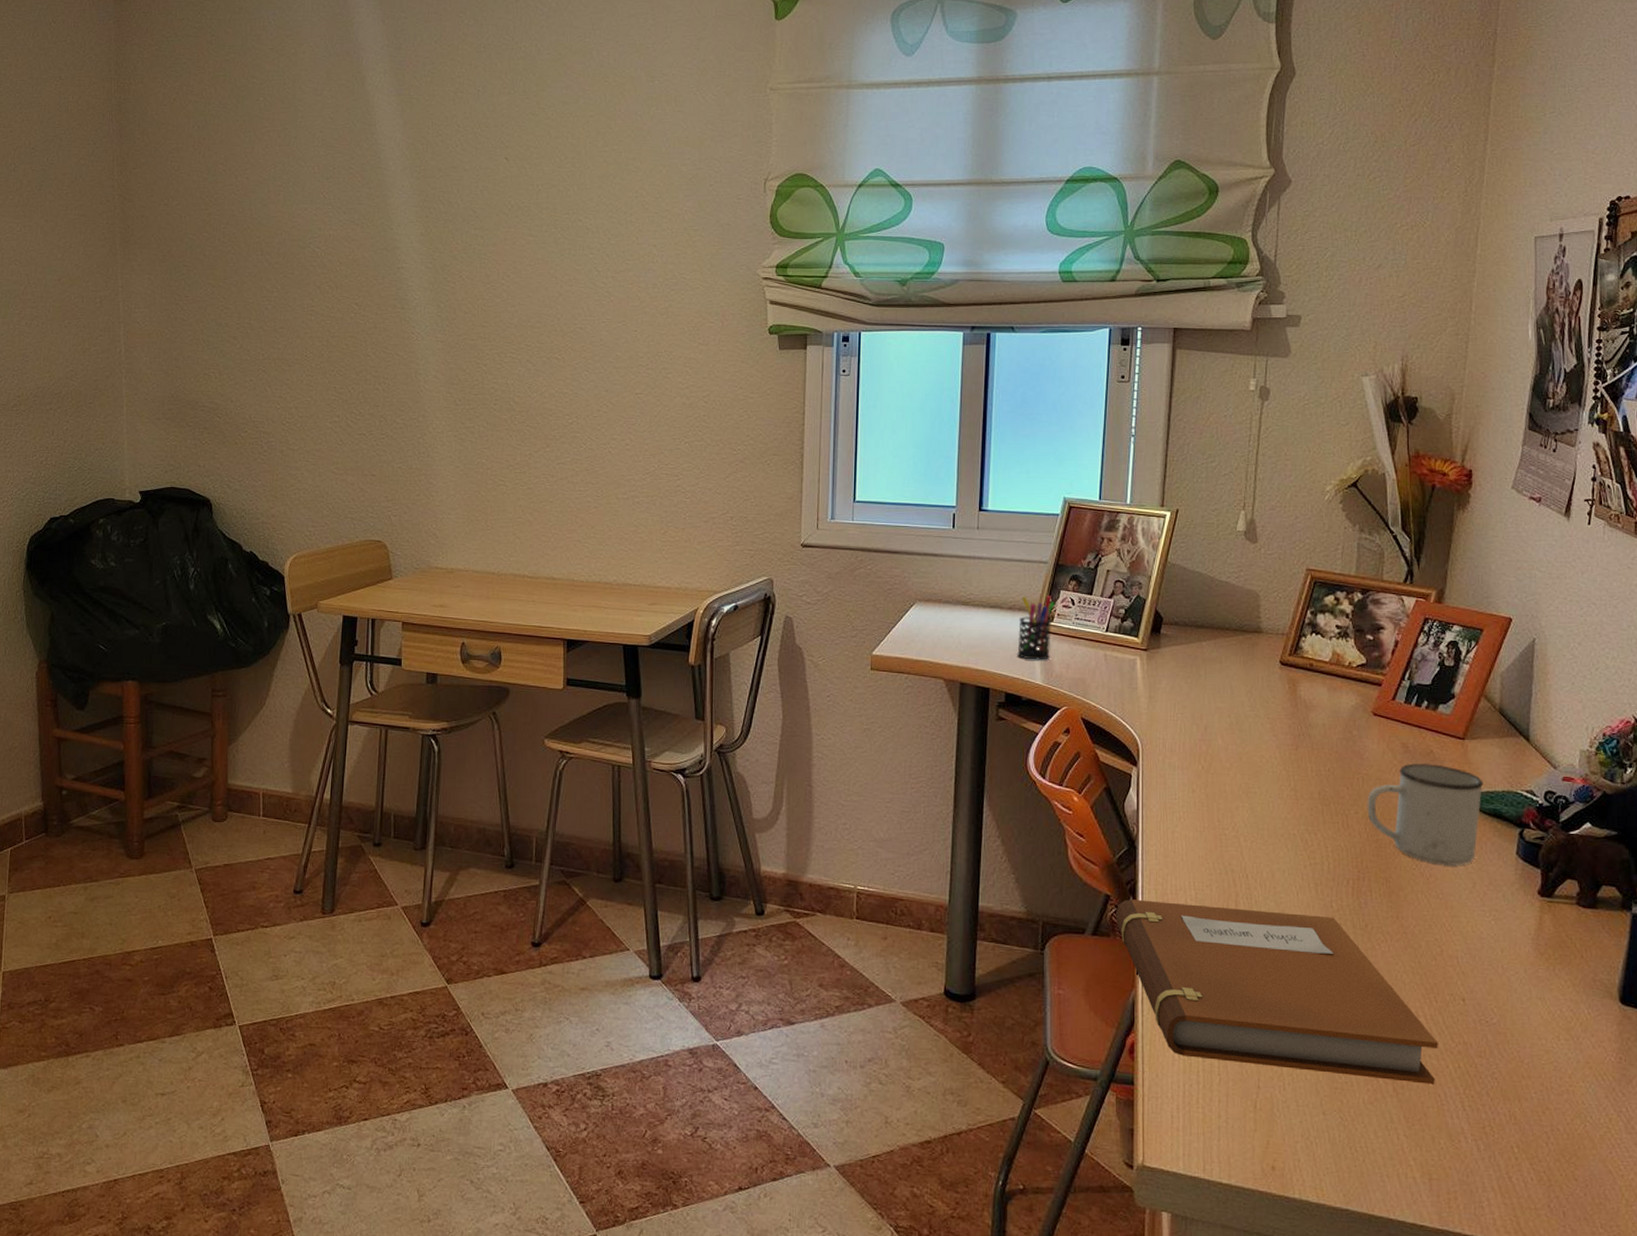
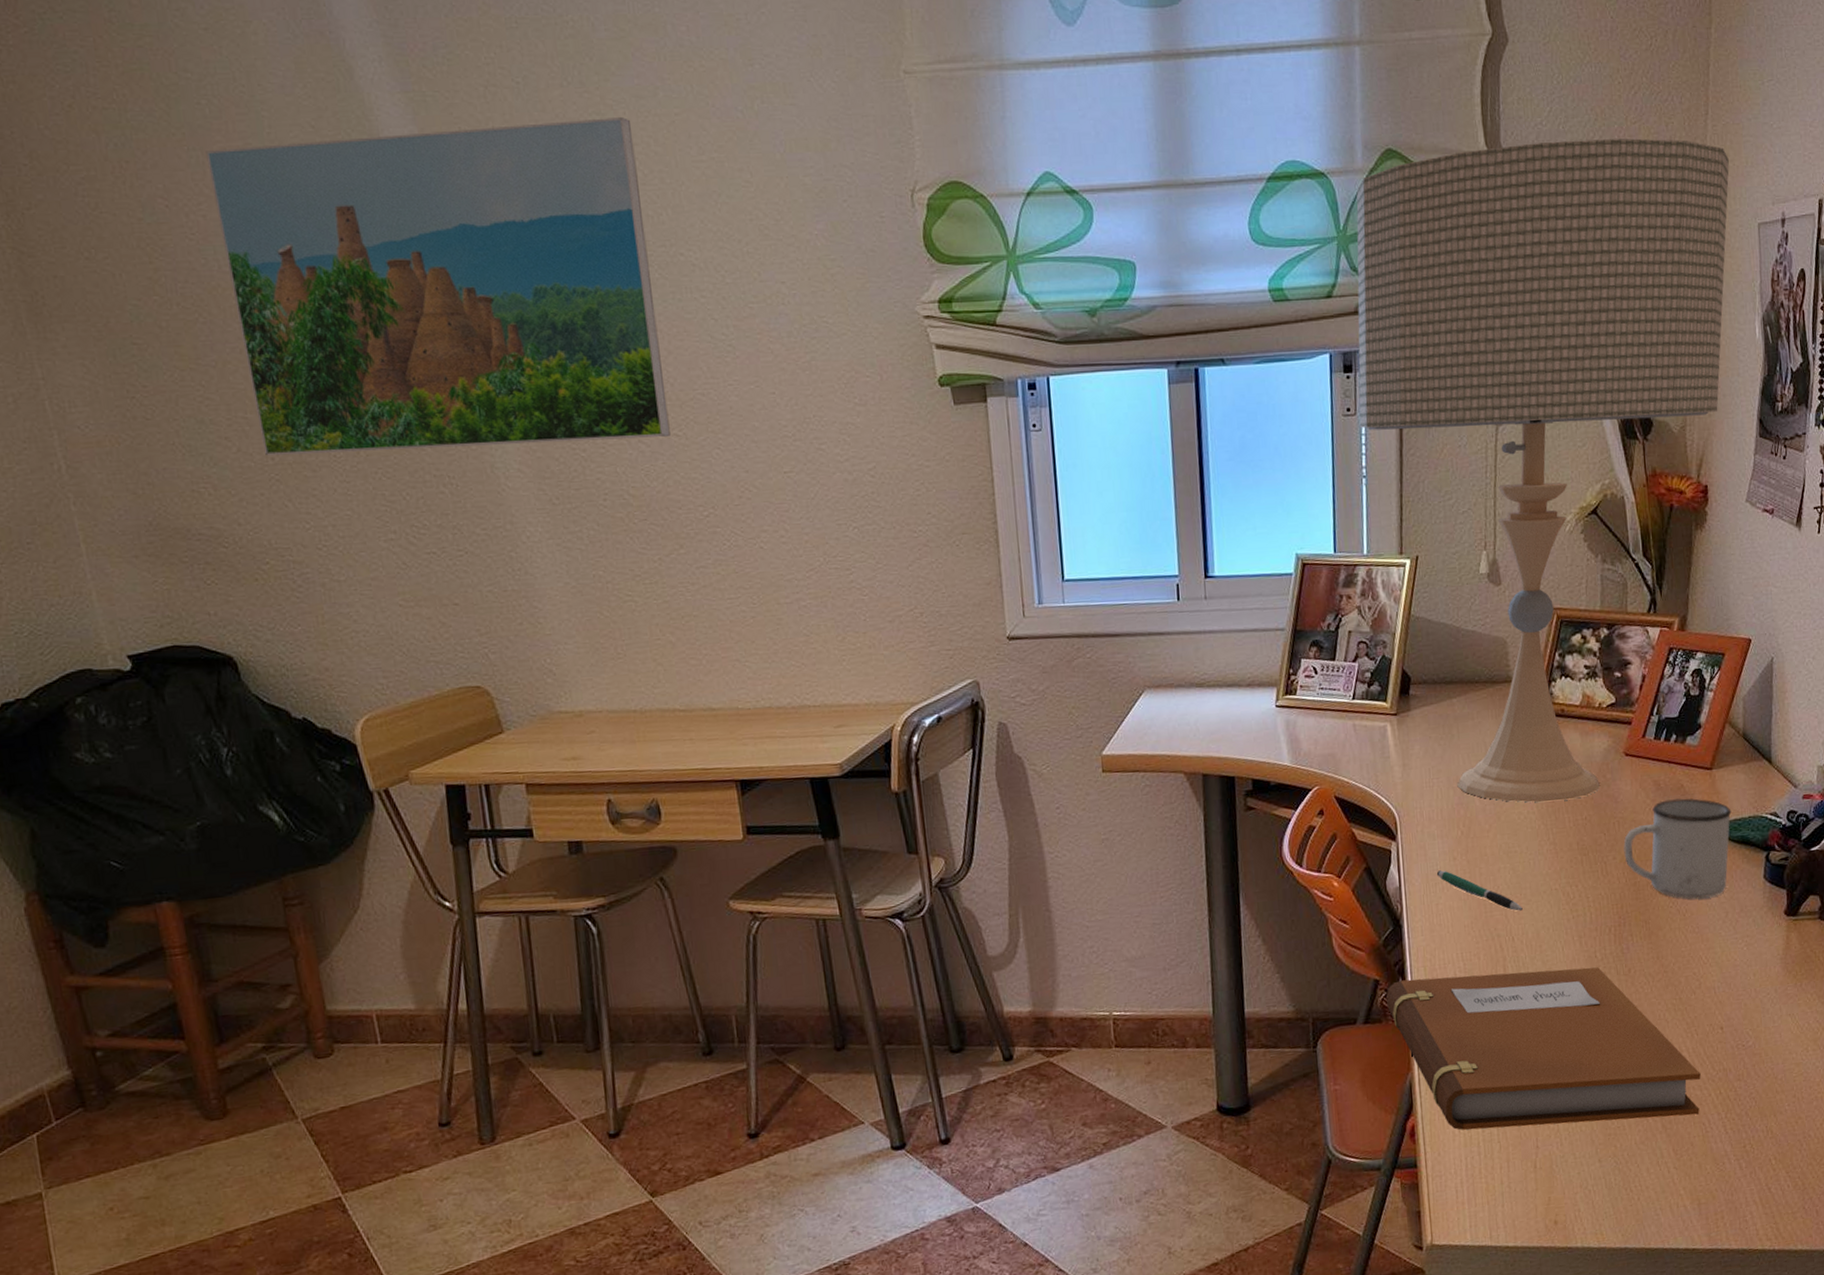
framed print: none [256,118,557,359] -> present [205,117,671,456]
pen holder: present [1017,596,1055,660] -> none [1259,666,1297,740]
desk lamp: none [1132,158,1508,750] -> present [1356,138,1730,803]
pen: none [1174,800,1259,850] -> present [1436,870,1523,911]

